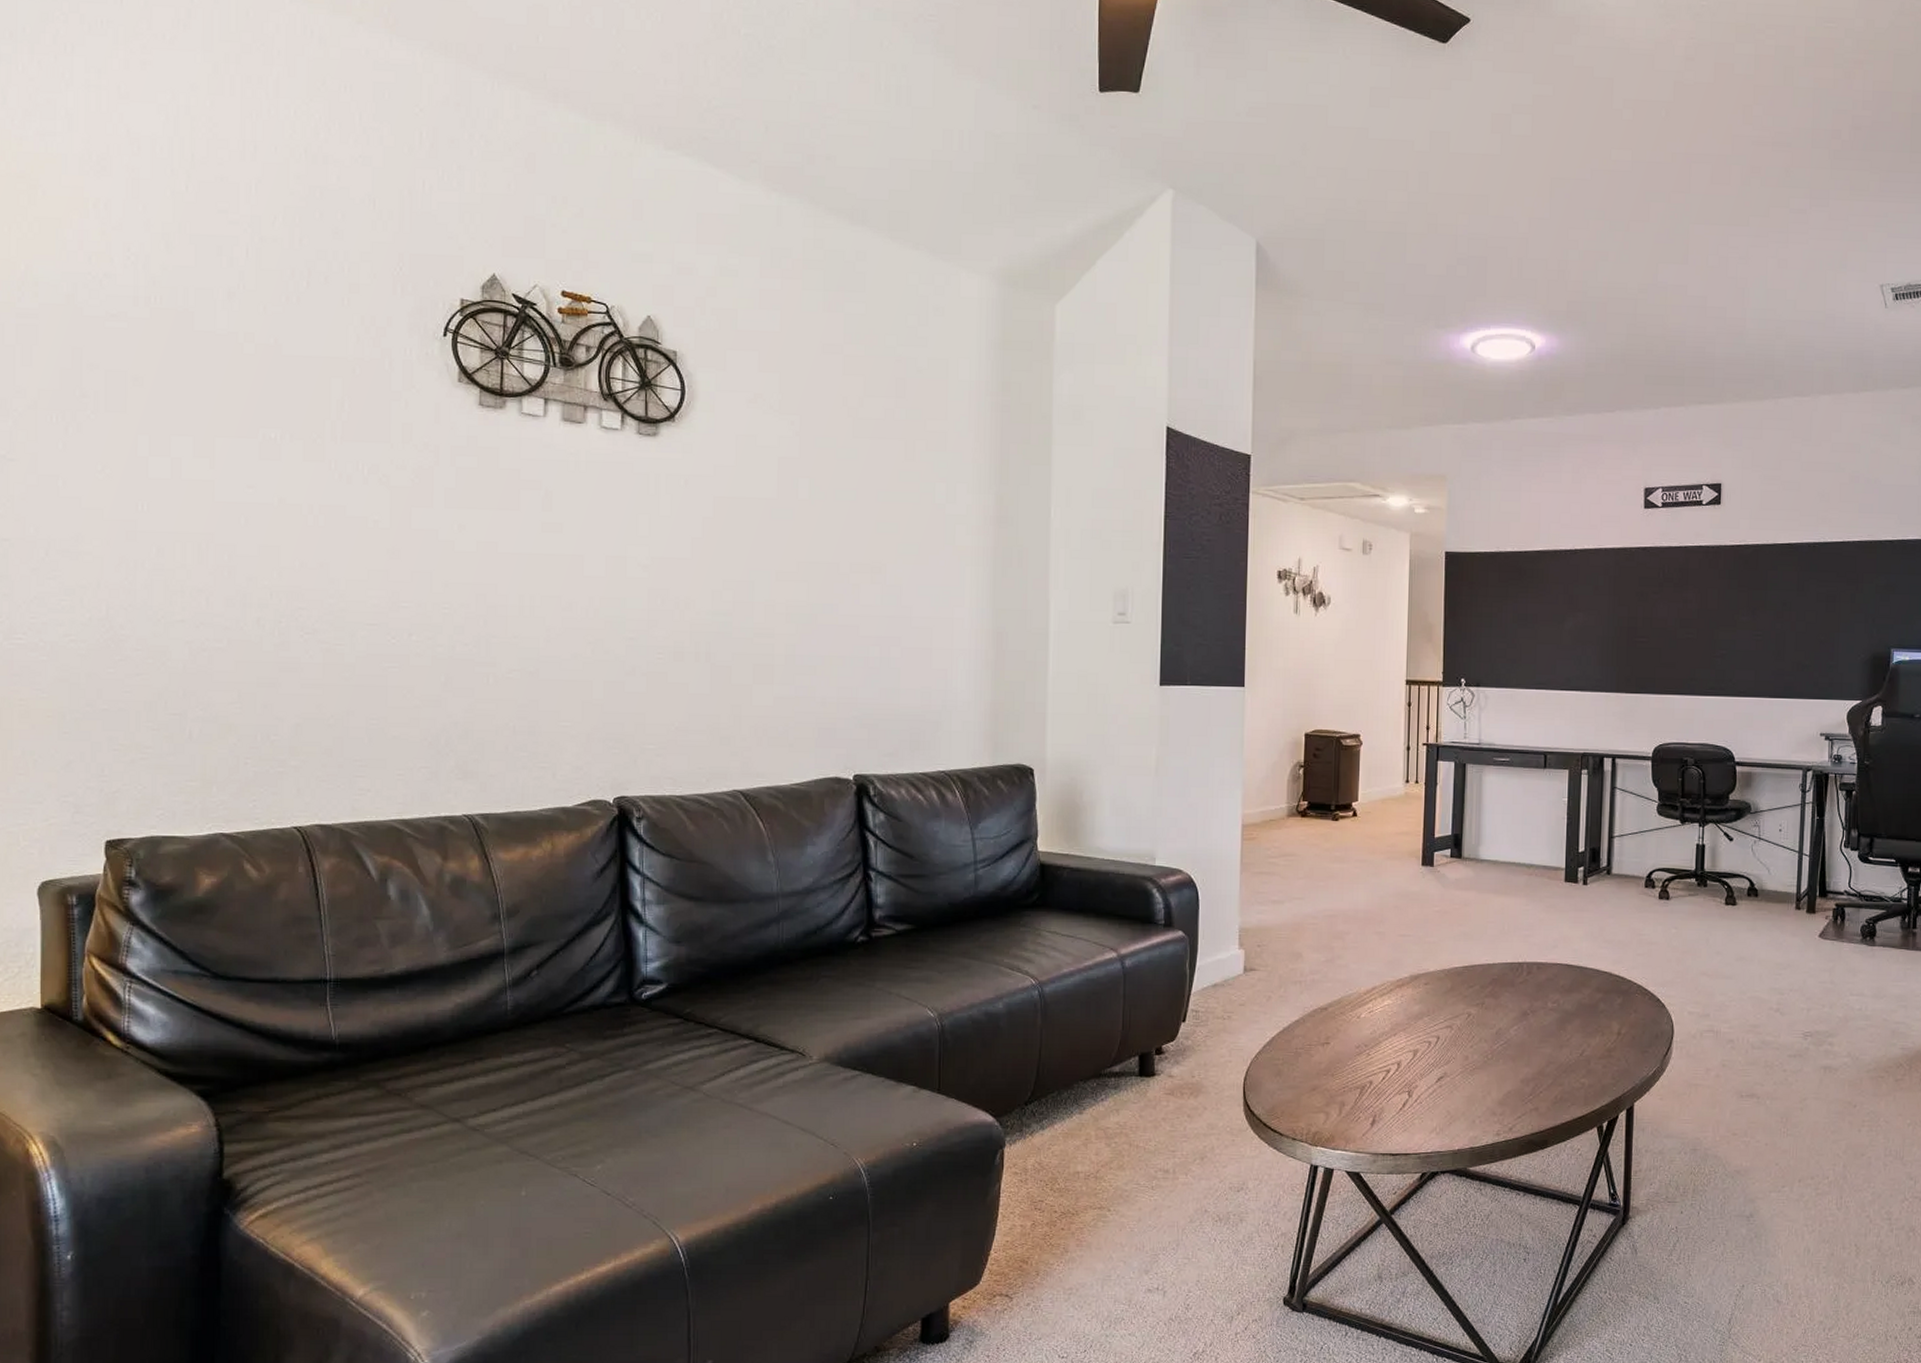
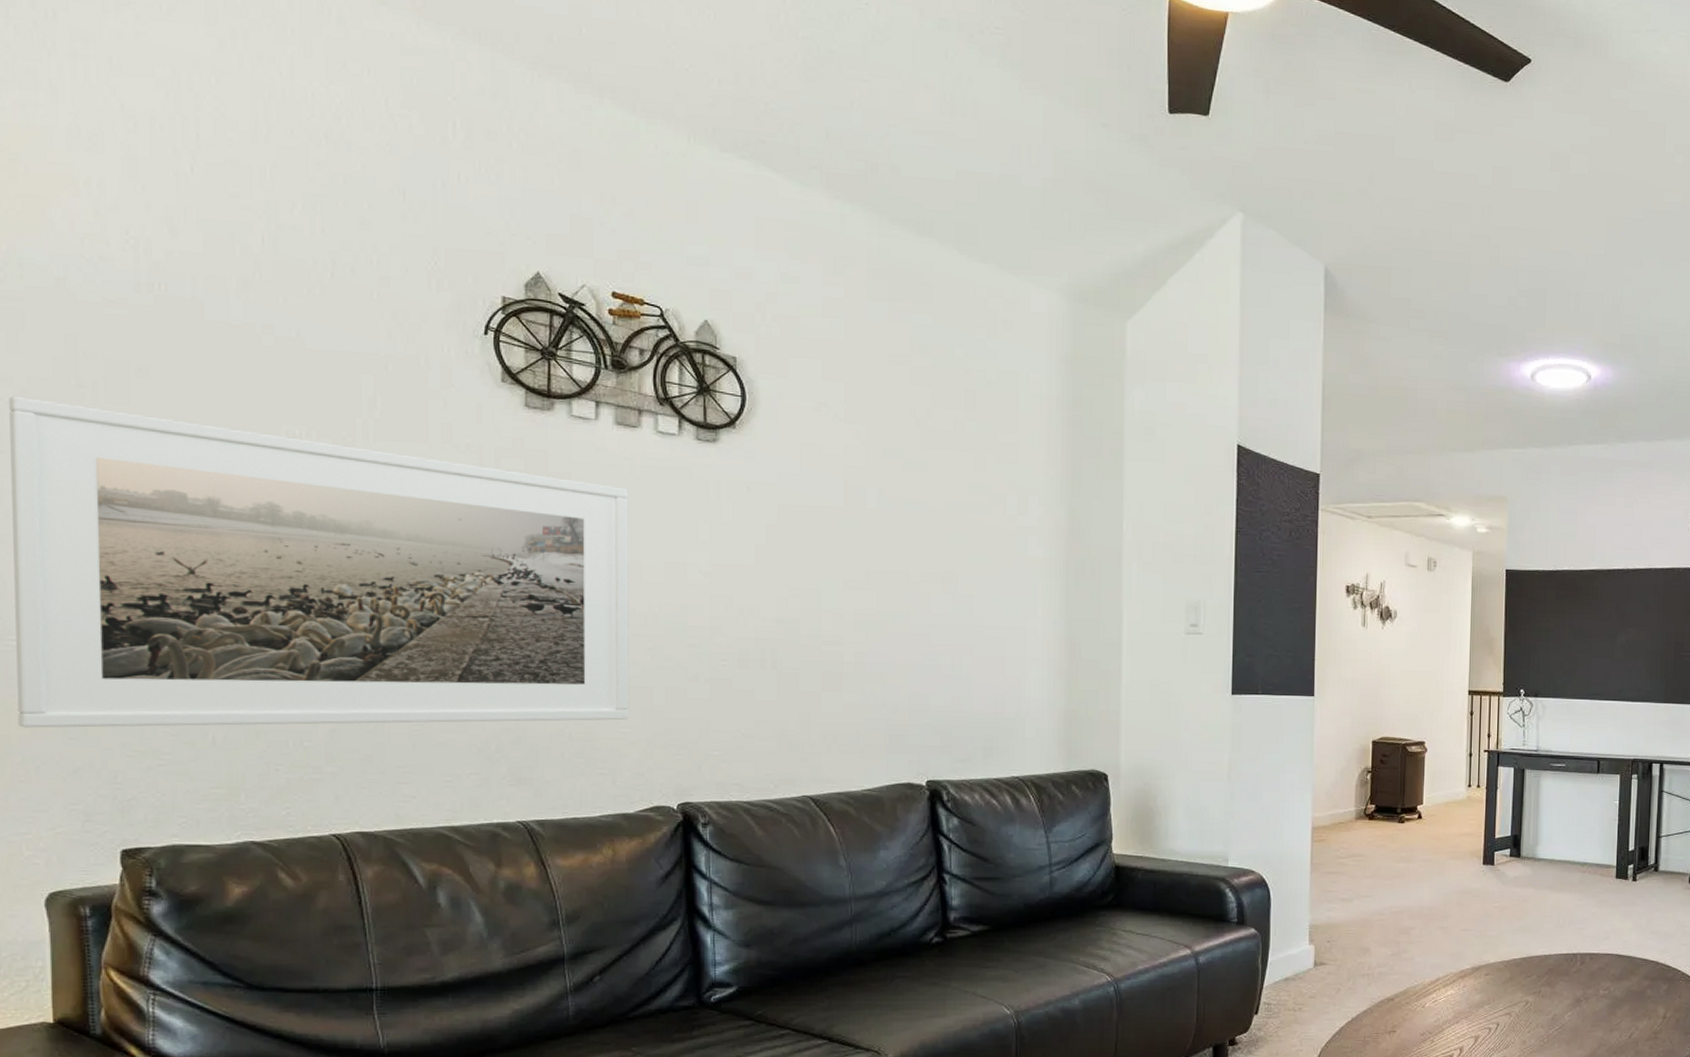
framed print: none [20,407,573,723] -> present [9,396,629,728]

